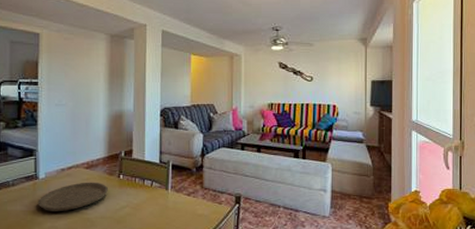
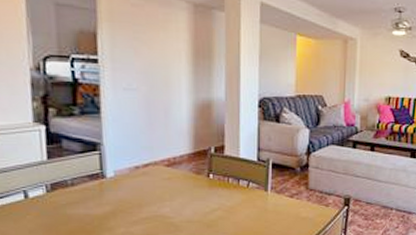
plate: present [37,182,108,211] -> none [106,181,195,215]

